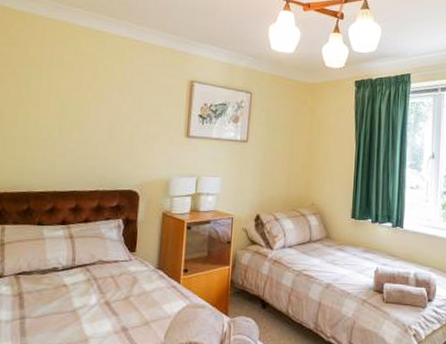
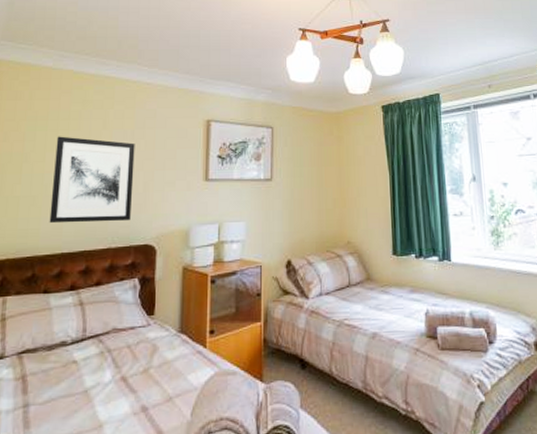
wall art: none [43,84,123,168] -> present [49,136,135,224]

